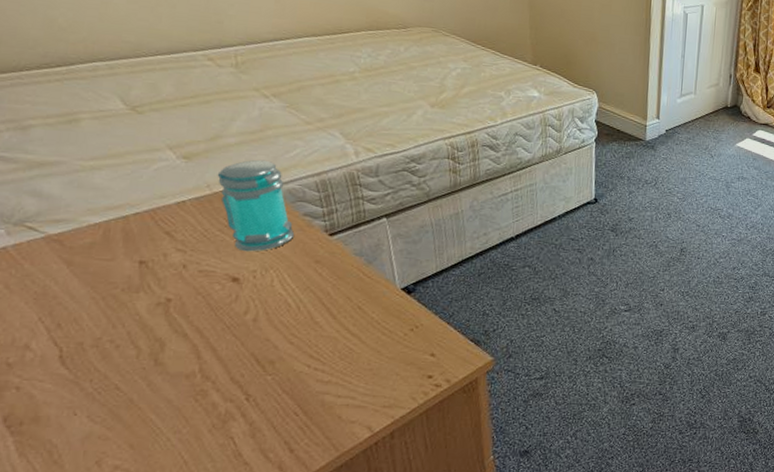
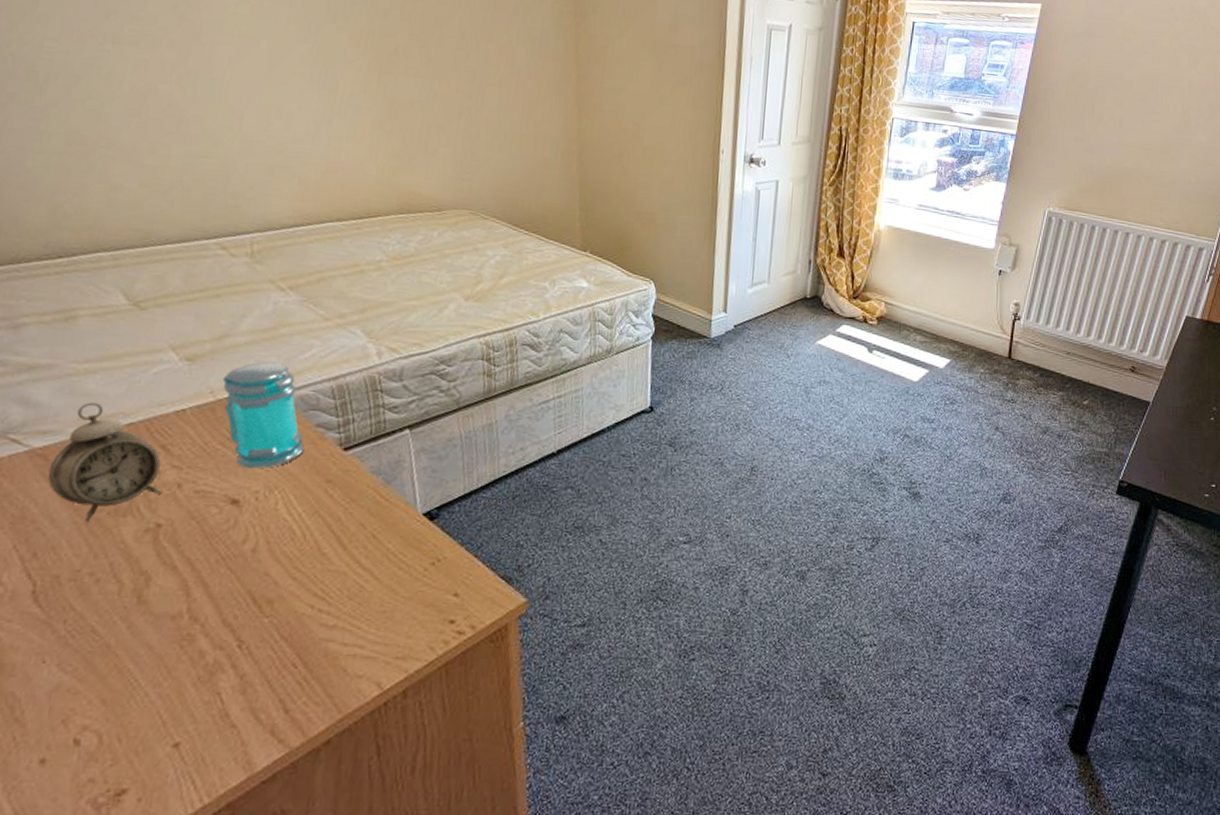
alarm clock: none [64,195,170,298] -> present [47,402,163,522]

